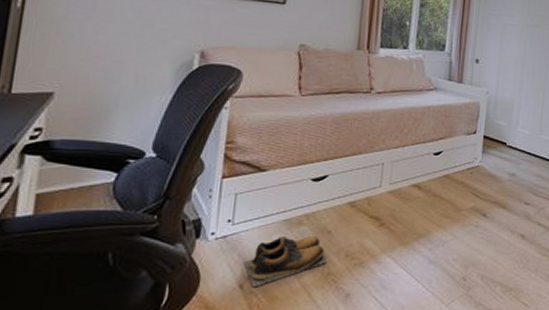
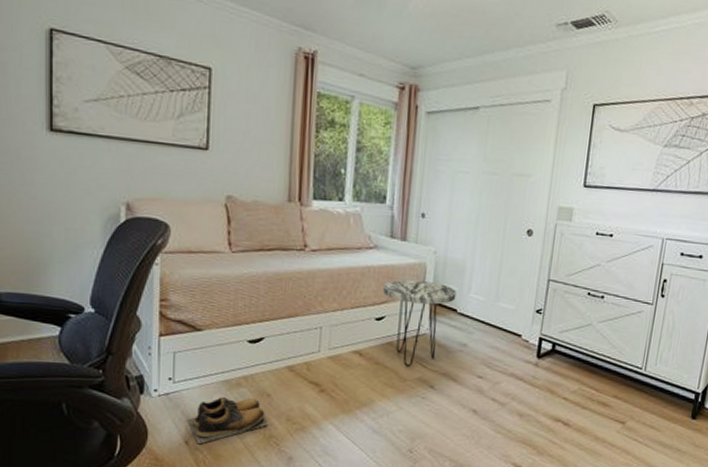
side table: none [440,117,506,197] -> present [382,279,456,366]

